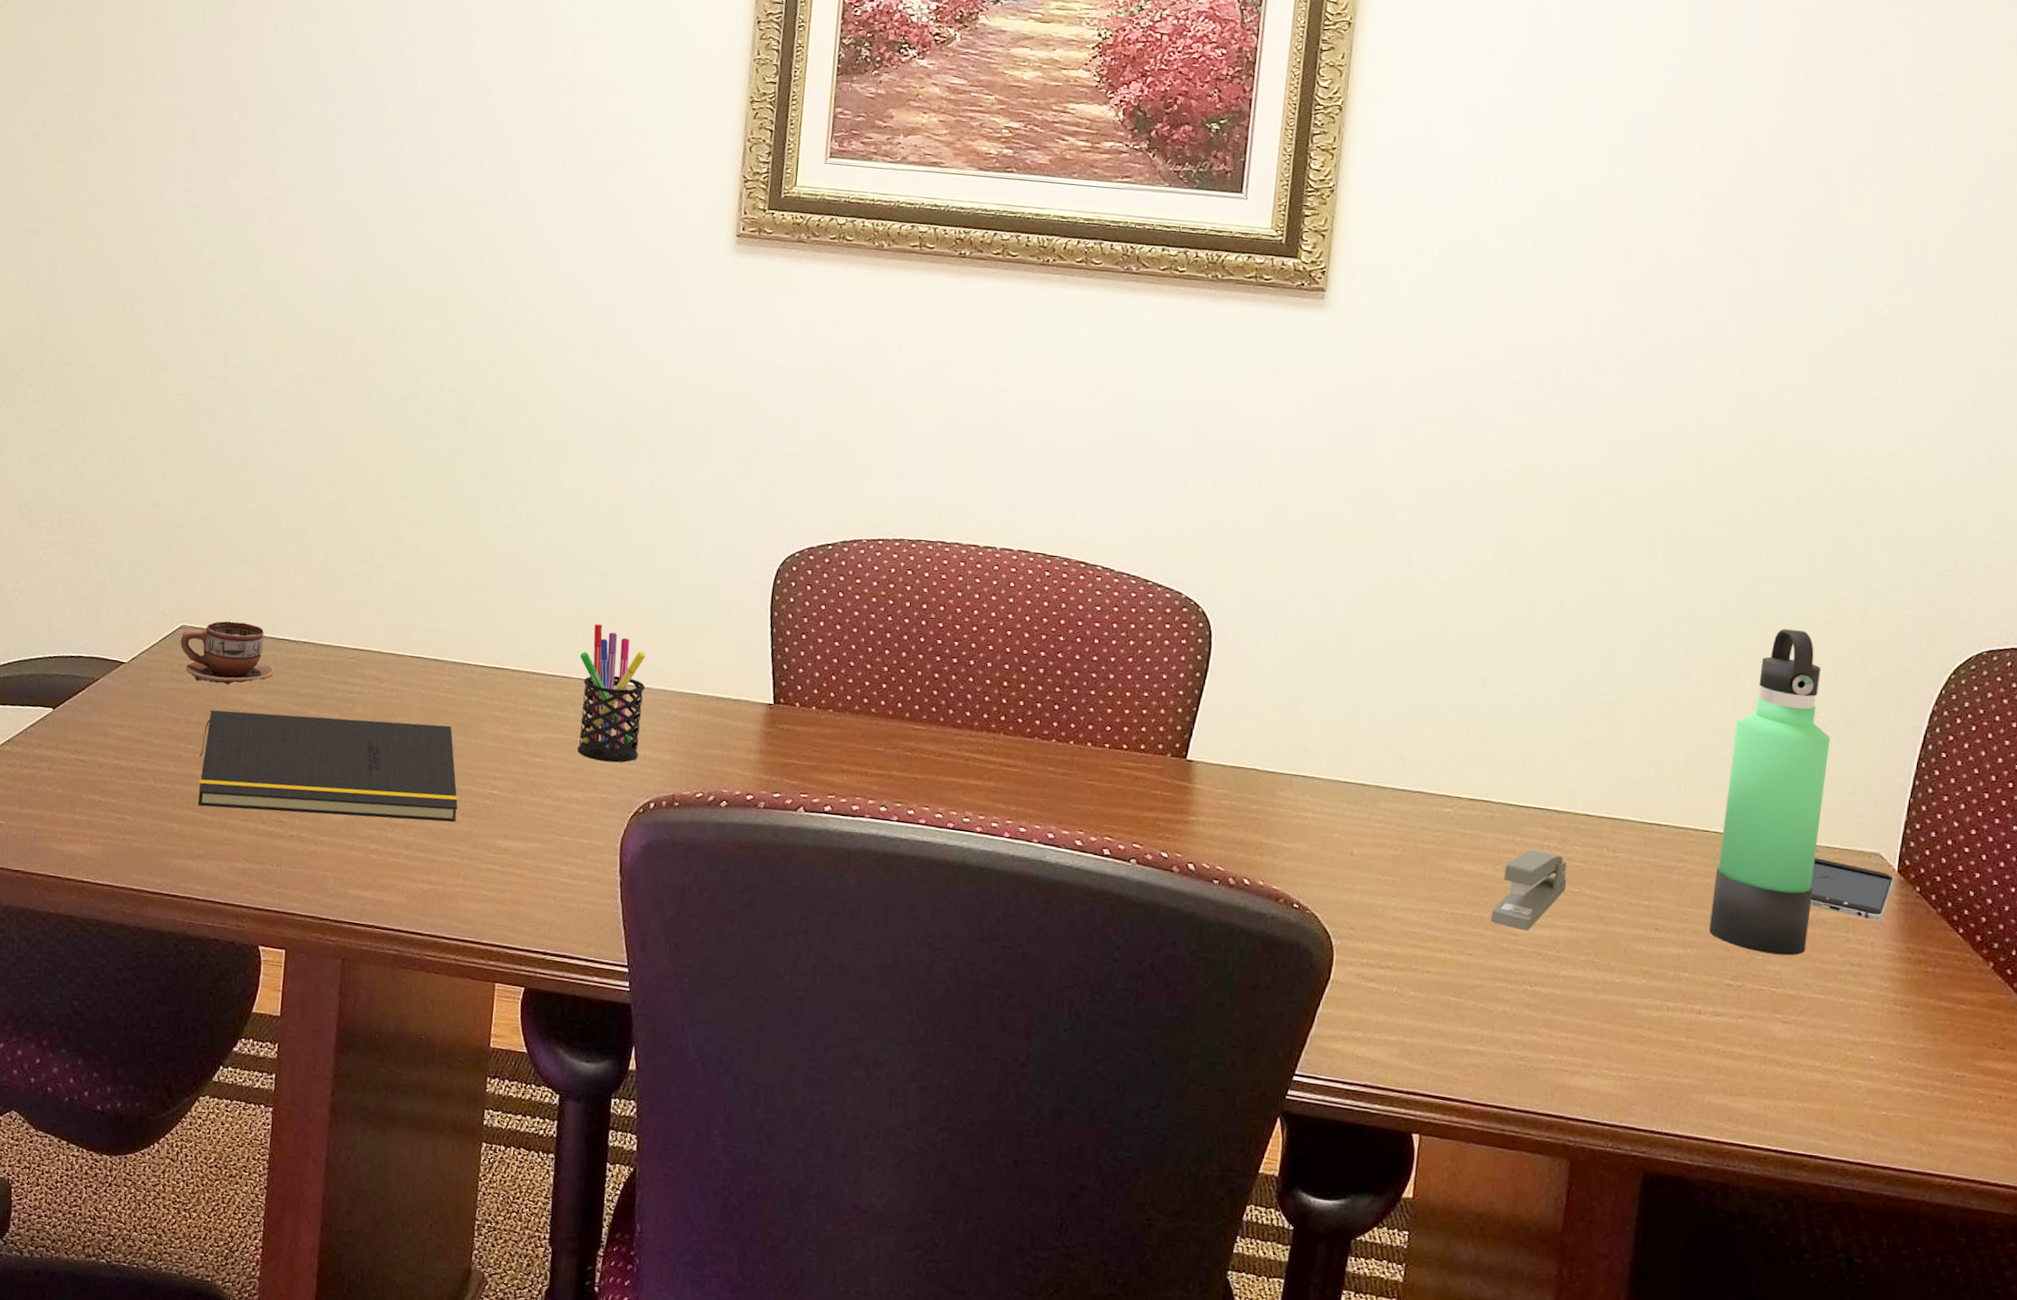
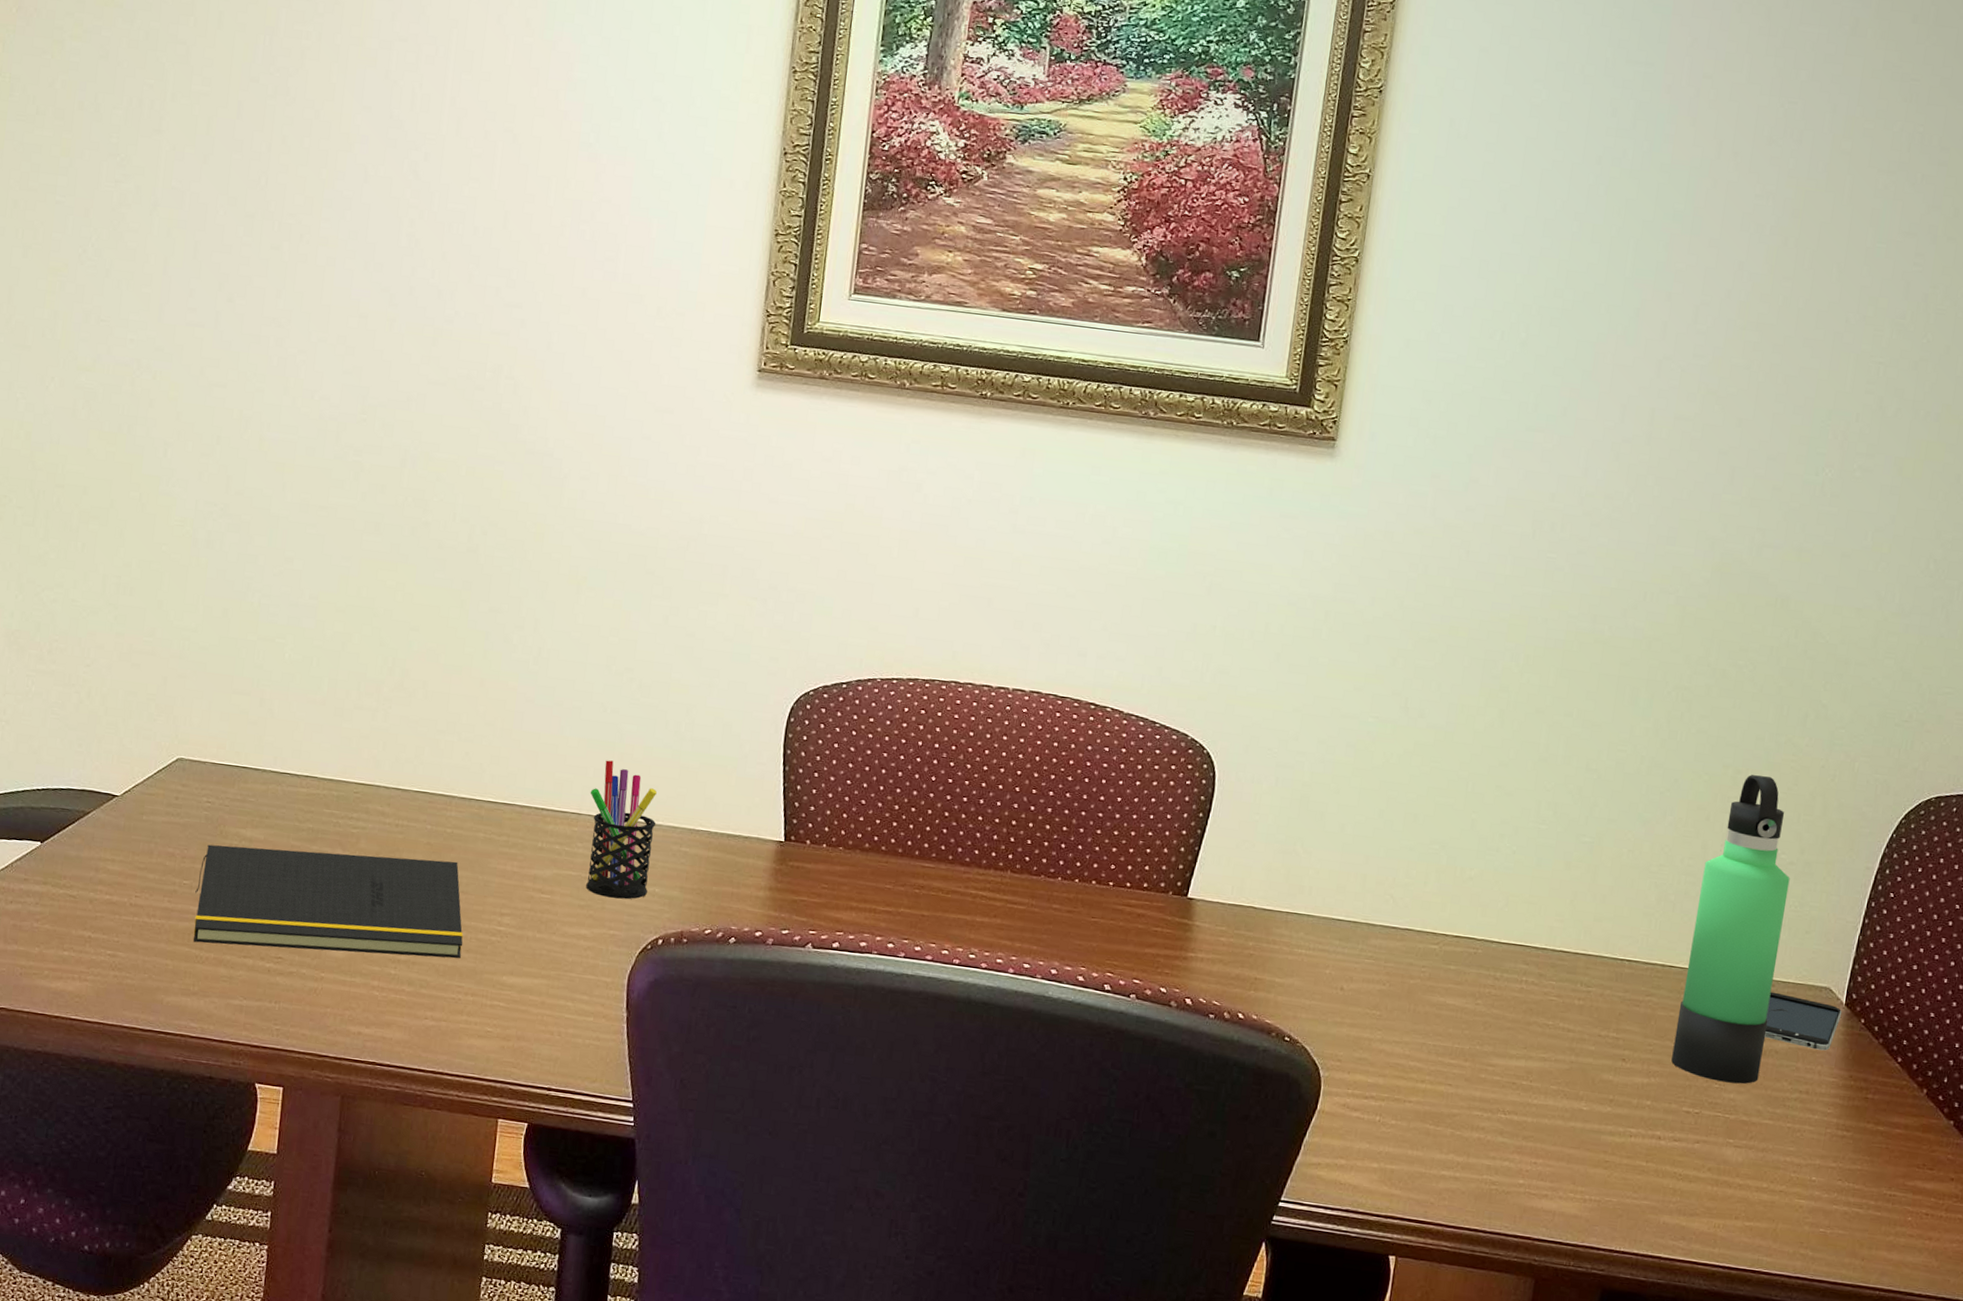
cup: present [180,620,275,685] -> none [176,753,275,820]
stapler: present [1490,849,1567,931] -> none [1469,984,1543,1062]

